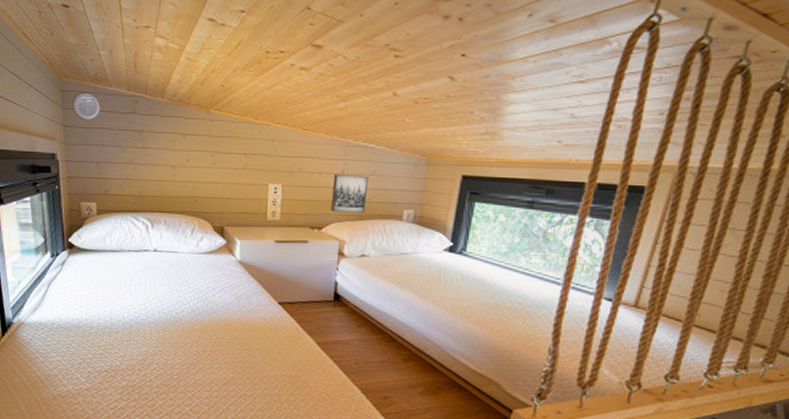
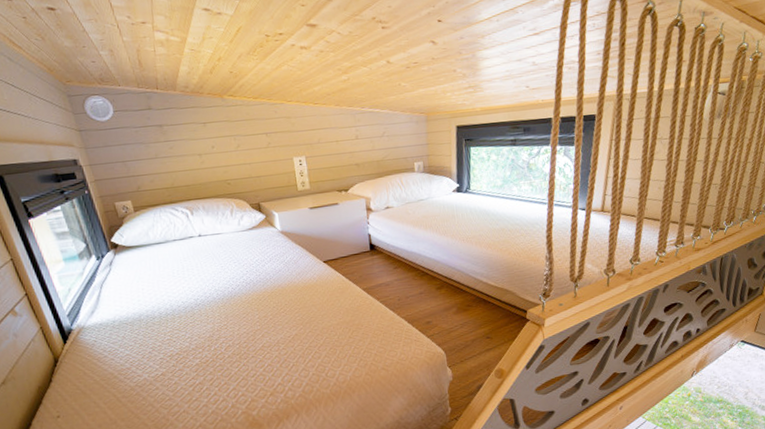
wall art: present [331,174,369,214] -> none [349,138,383,174]

